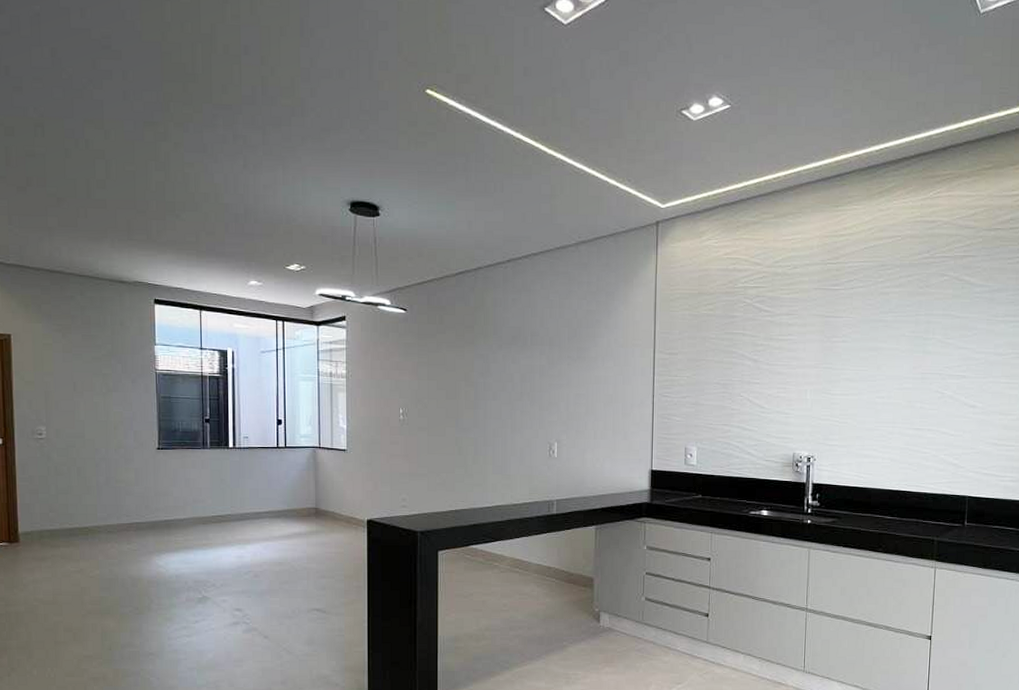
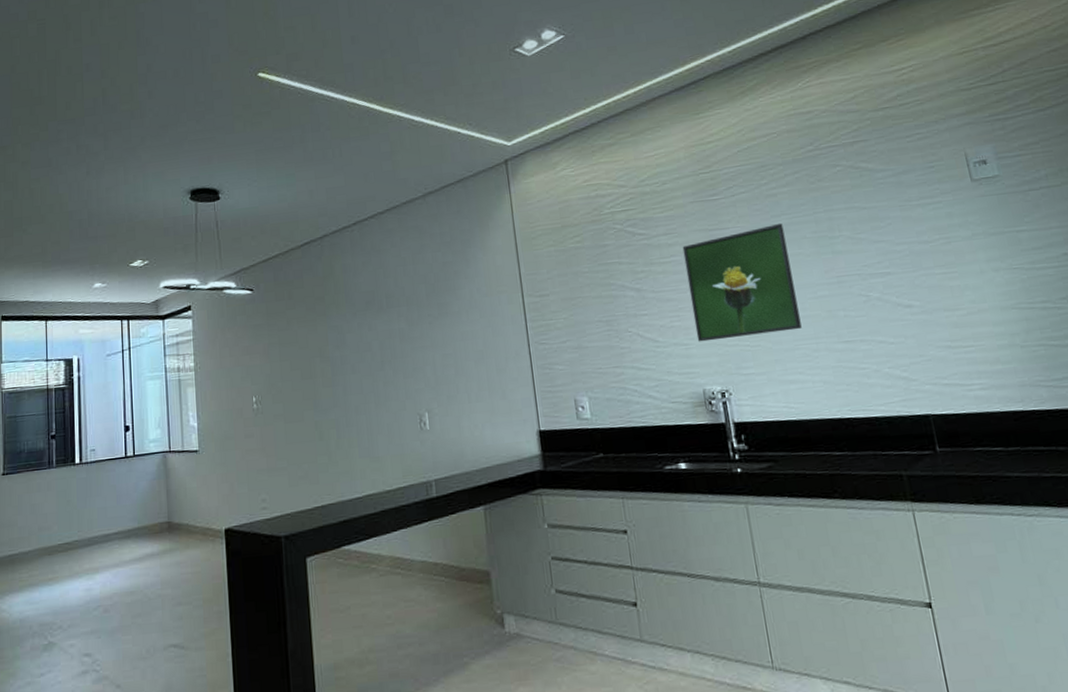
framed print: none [797,319,888,414] -> present [682,223,802,342]

